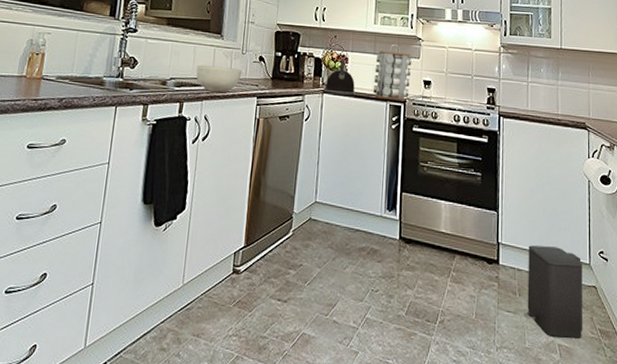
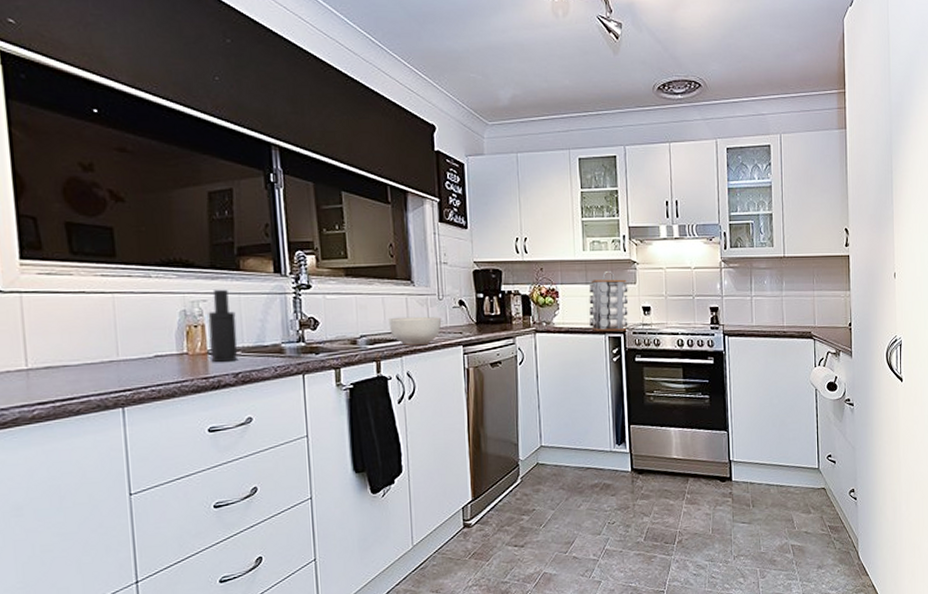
soap dispenser: none [43,24,72,88] -> present [208,289,238,362]
kettle: present [324,57,355,97] -> none [536,292,571,334]
pedal bin: present [523,245,583,338] -> none [757,457,813,539]

